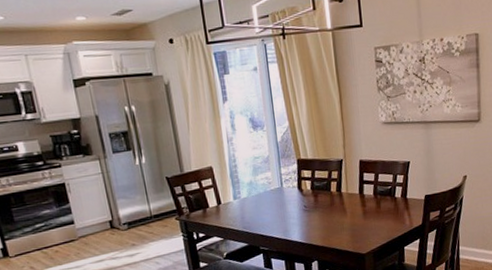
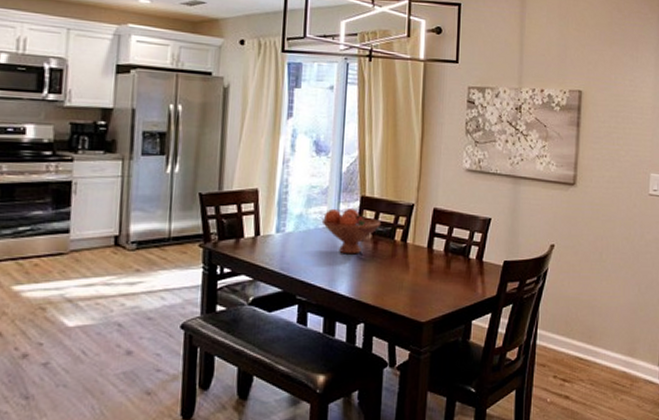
fruit bowl: none [268,170,318,209] -> present [321,207,382,255]

